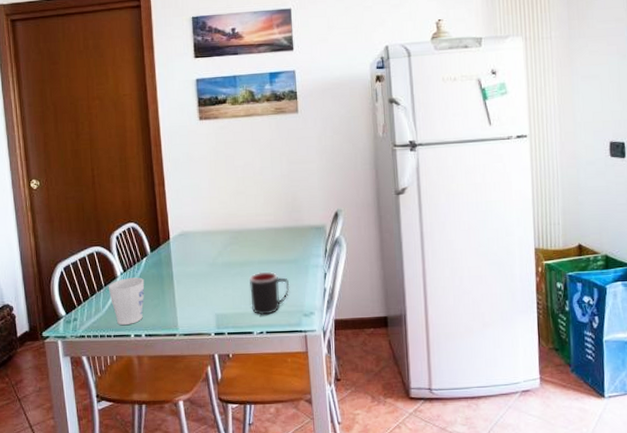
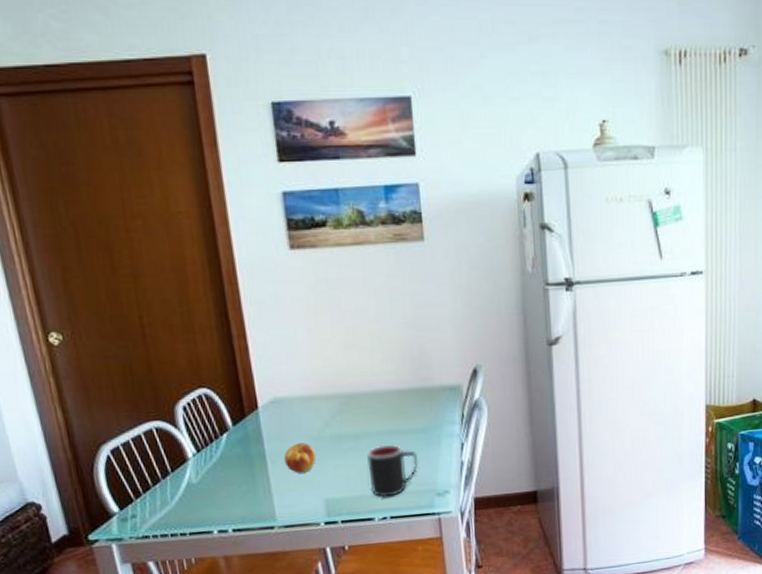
mug: present [108,277,145,326] -> none [176,458,228,520]
fruit: none [186,267,211,292] -> present [283,442,317,473]

